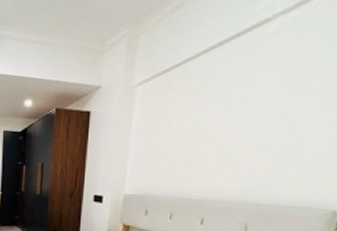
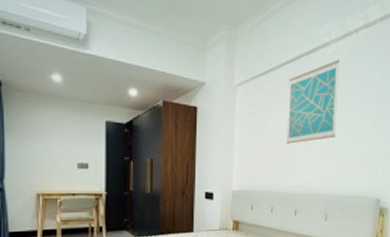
wall art: none [196,37,285,145] -> present [287,59,339,144]

